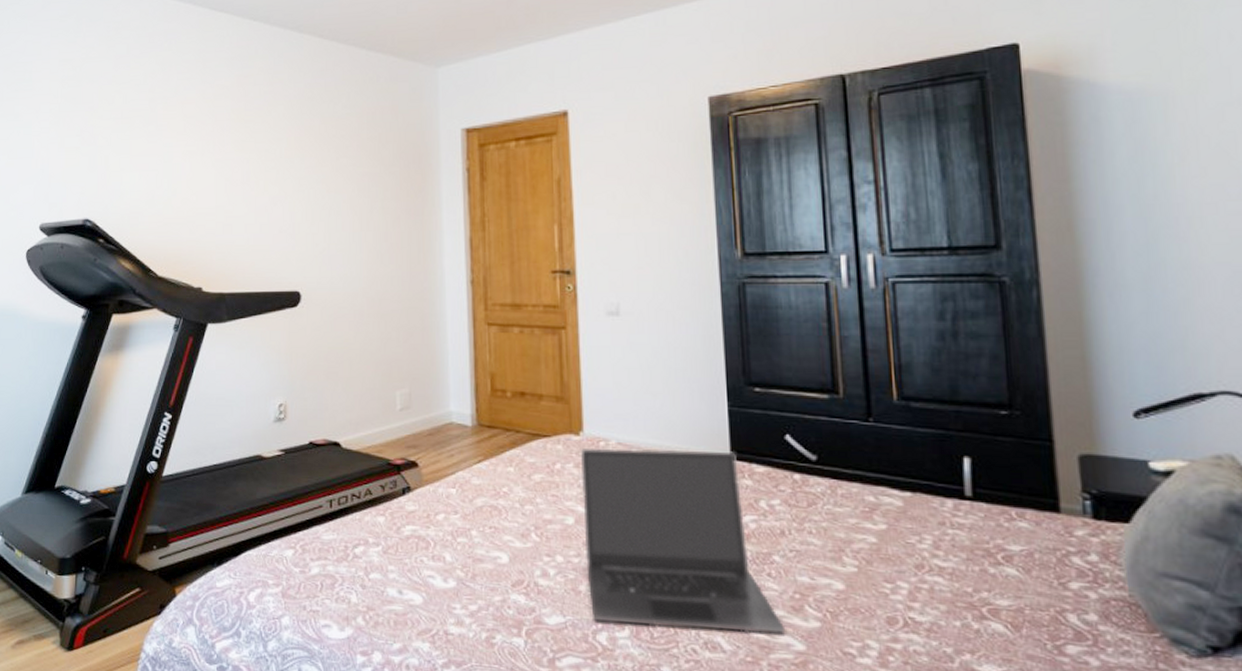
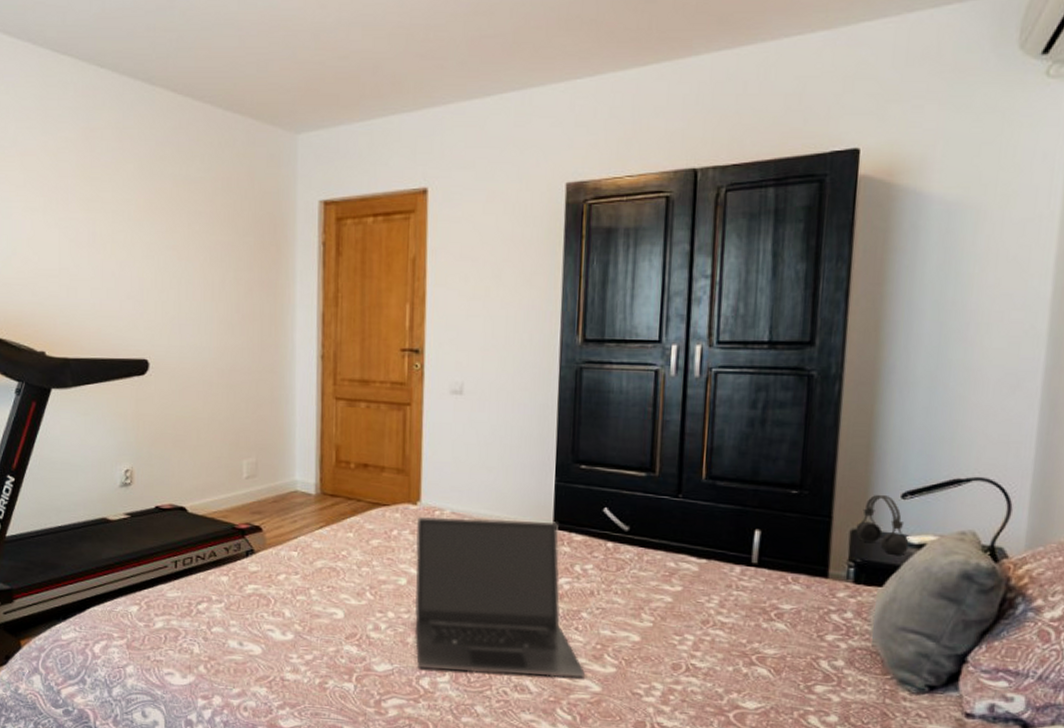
headphones: none [1084,414,1154,486] -> present [855,495,909,556]

